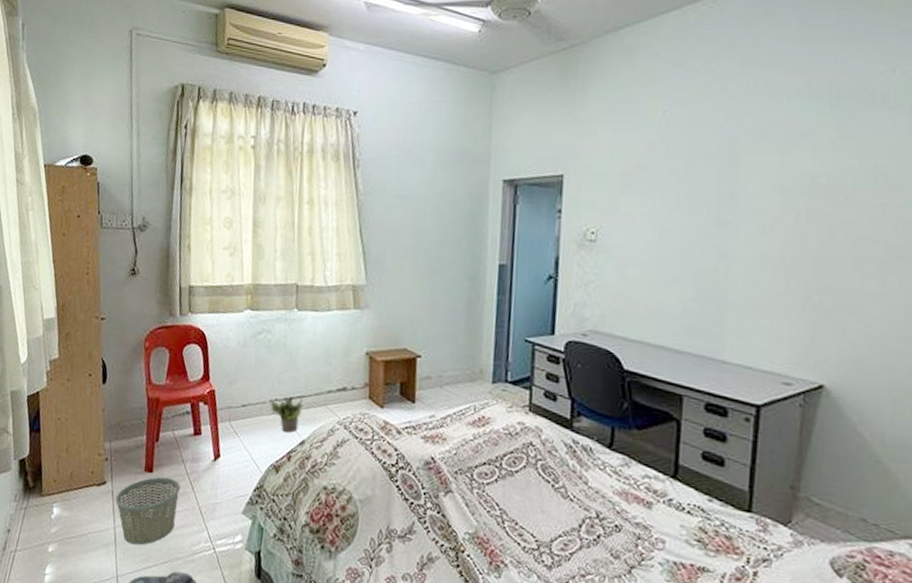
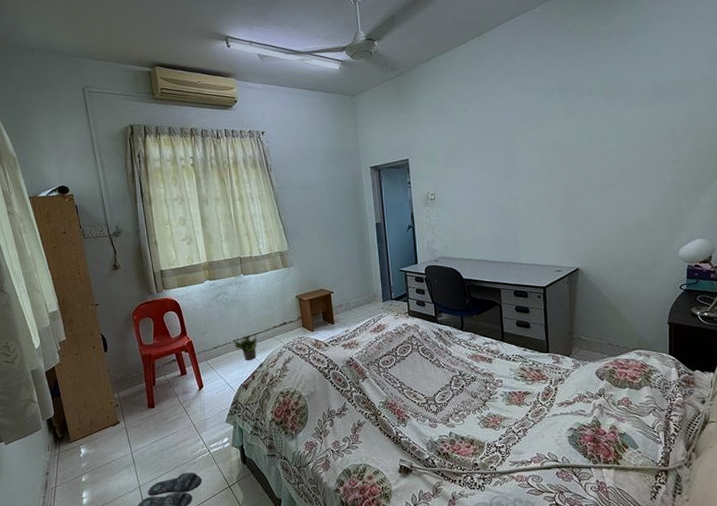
basket: present [115,476,180,545] -> none [129,408,177,462]

